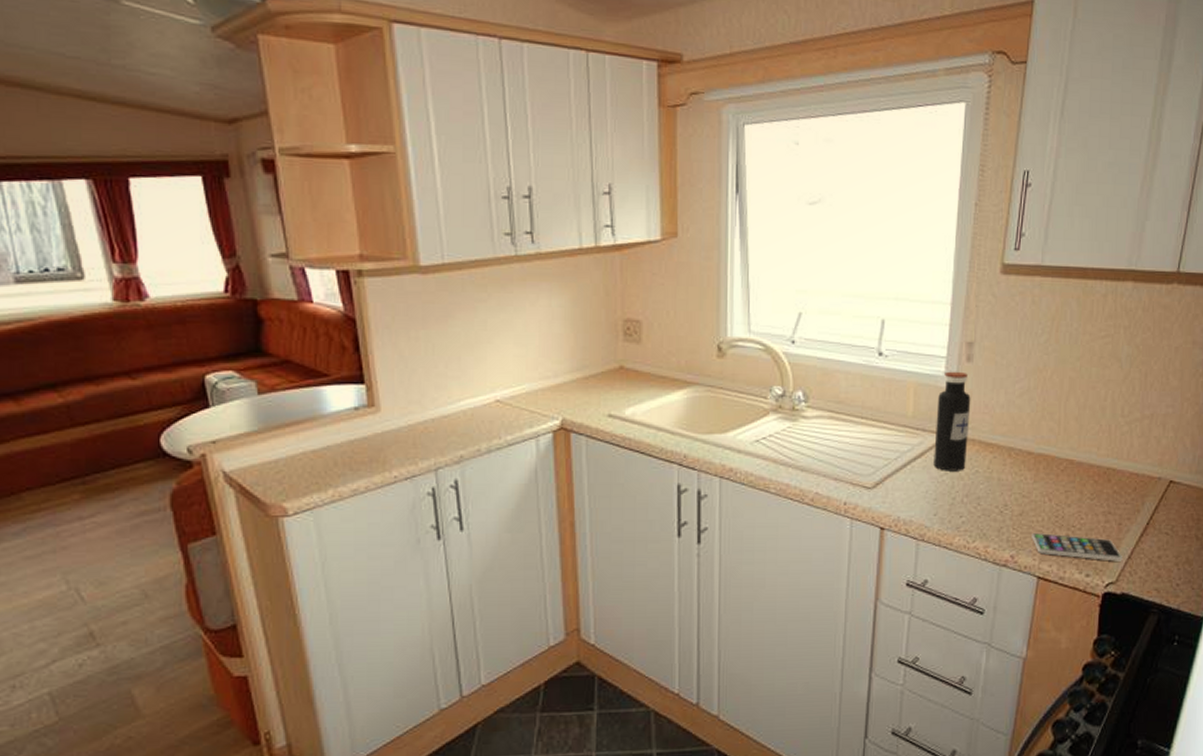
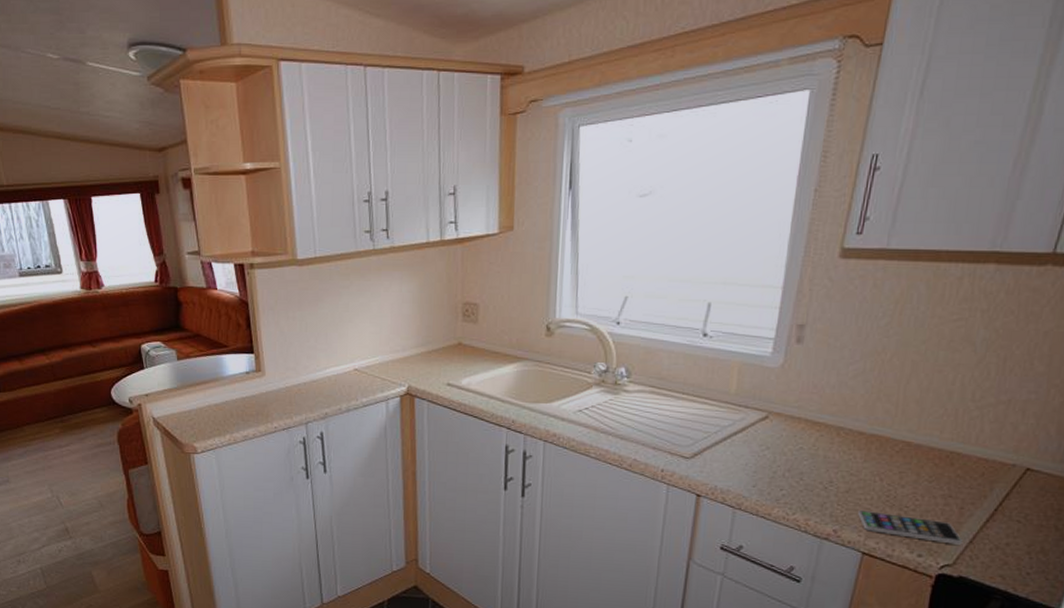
water bottle: present [933,371,971,471] -> none [755,352,799,447]

